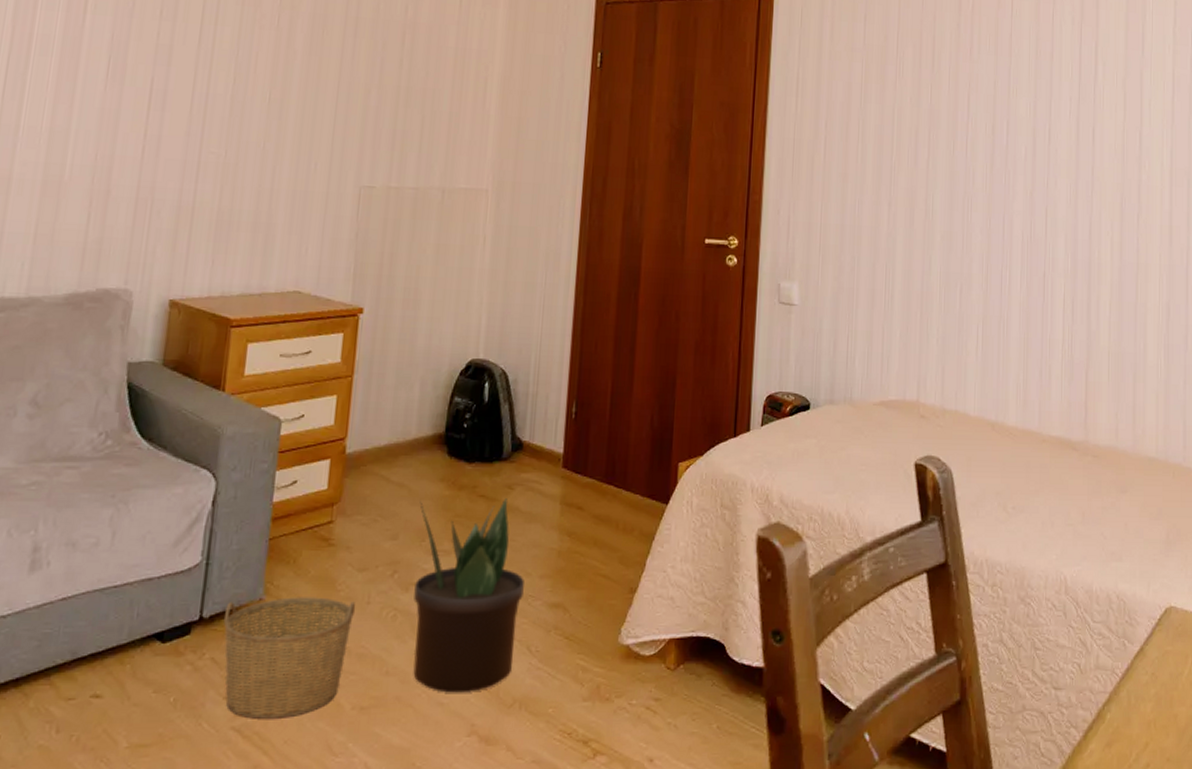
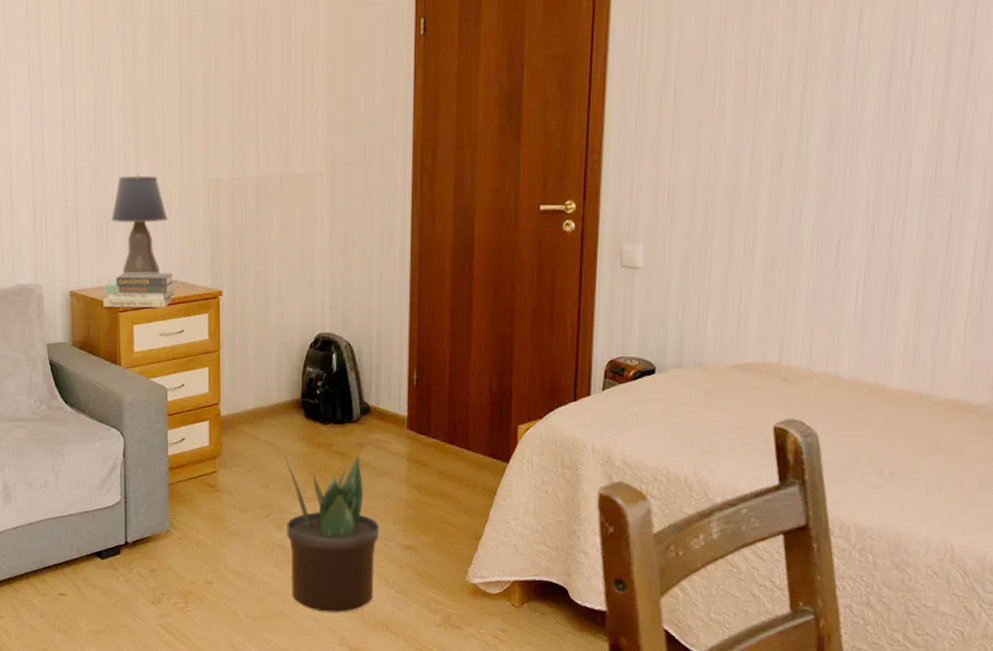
books: none [211,282,311,324] -> present [103,273,178,307]
basket: present [223,597,356,719] -> none [142,530,241,621]
table lamp: none [236,171,308,286] -> present [111,172,169,274]

